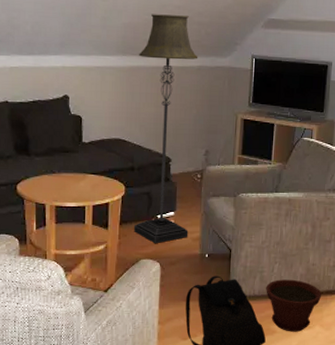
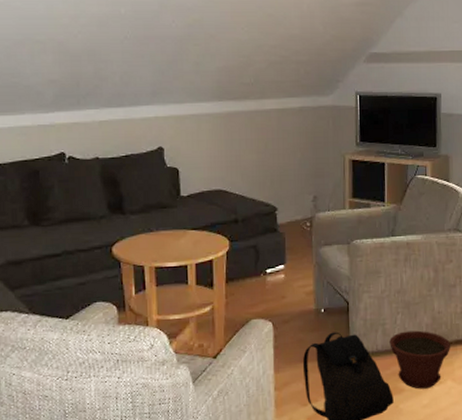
floor lamp: present [134,14,198,243] -> none [236,55,301,301]

